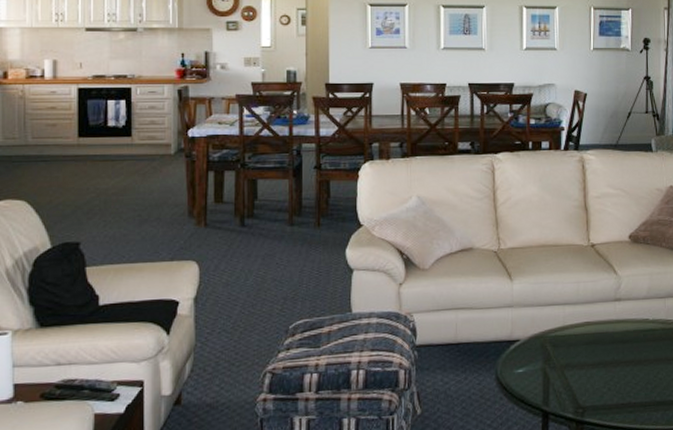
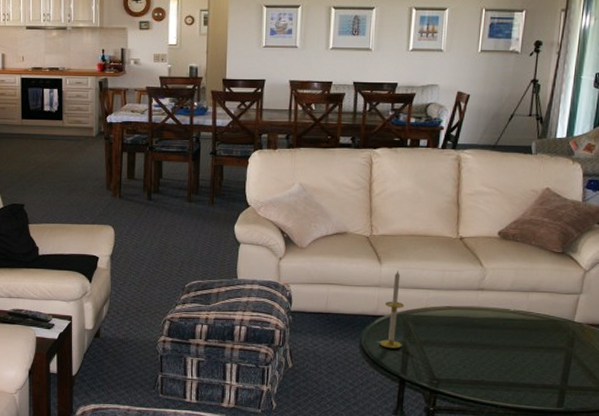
candle: none [518,286,542,378] -> present [380,270,405,349]

